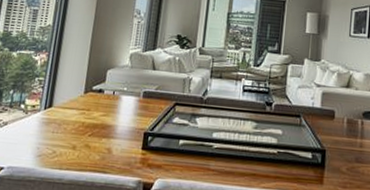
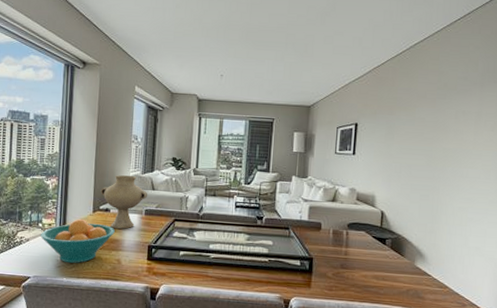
fruit bowl: none [22,101,108,153] -> present [41,219,115,264]
vase: none [95,52,148,113] -> present [100,175,148,229]

